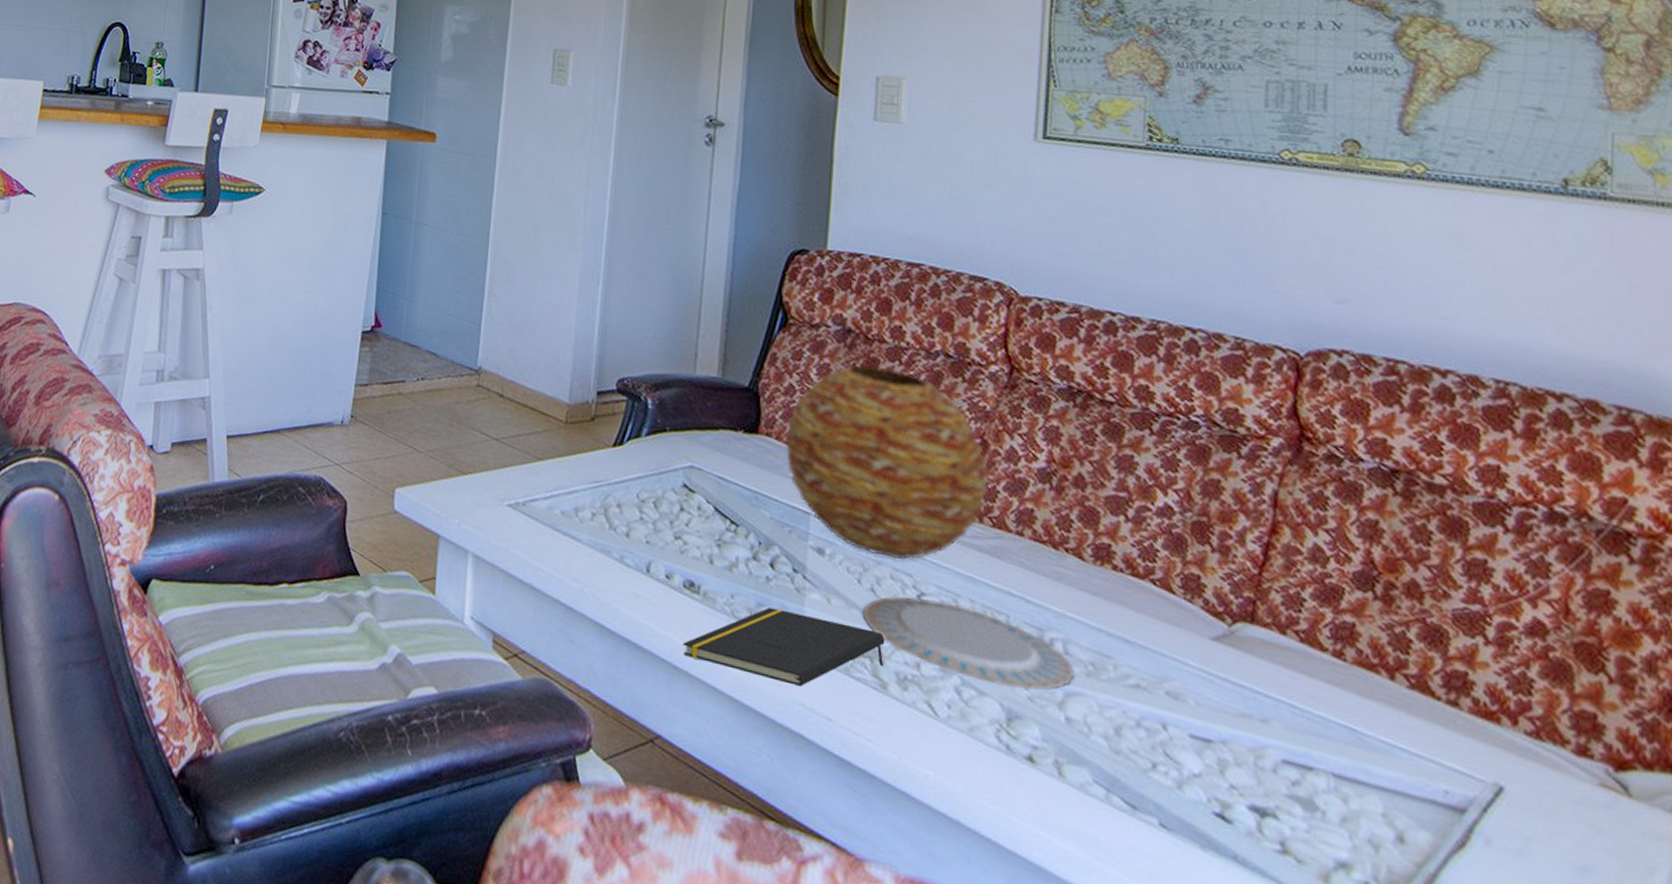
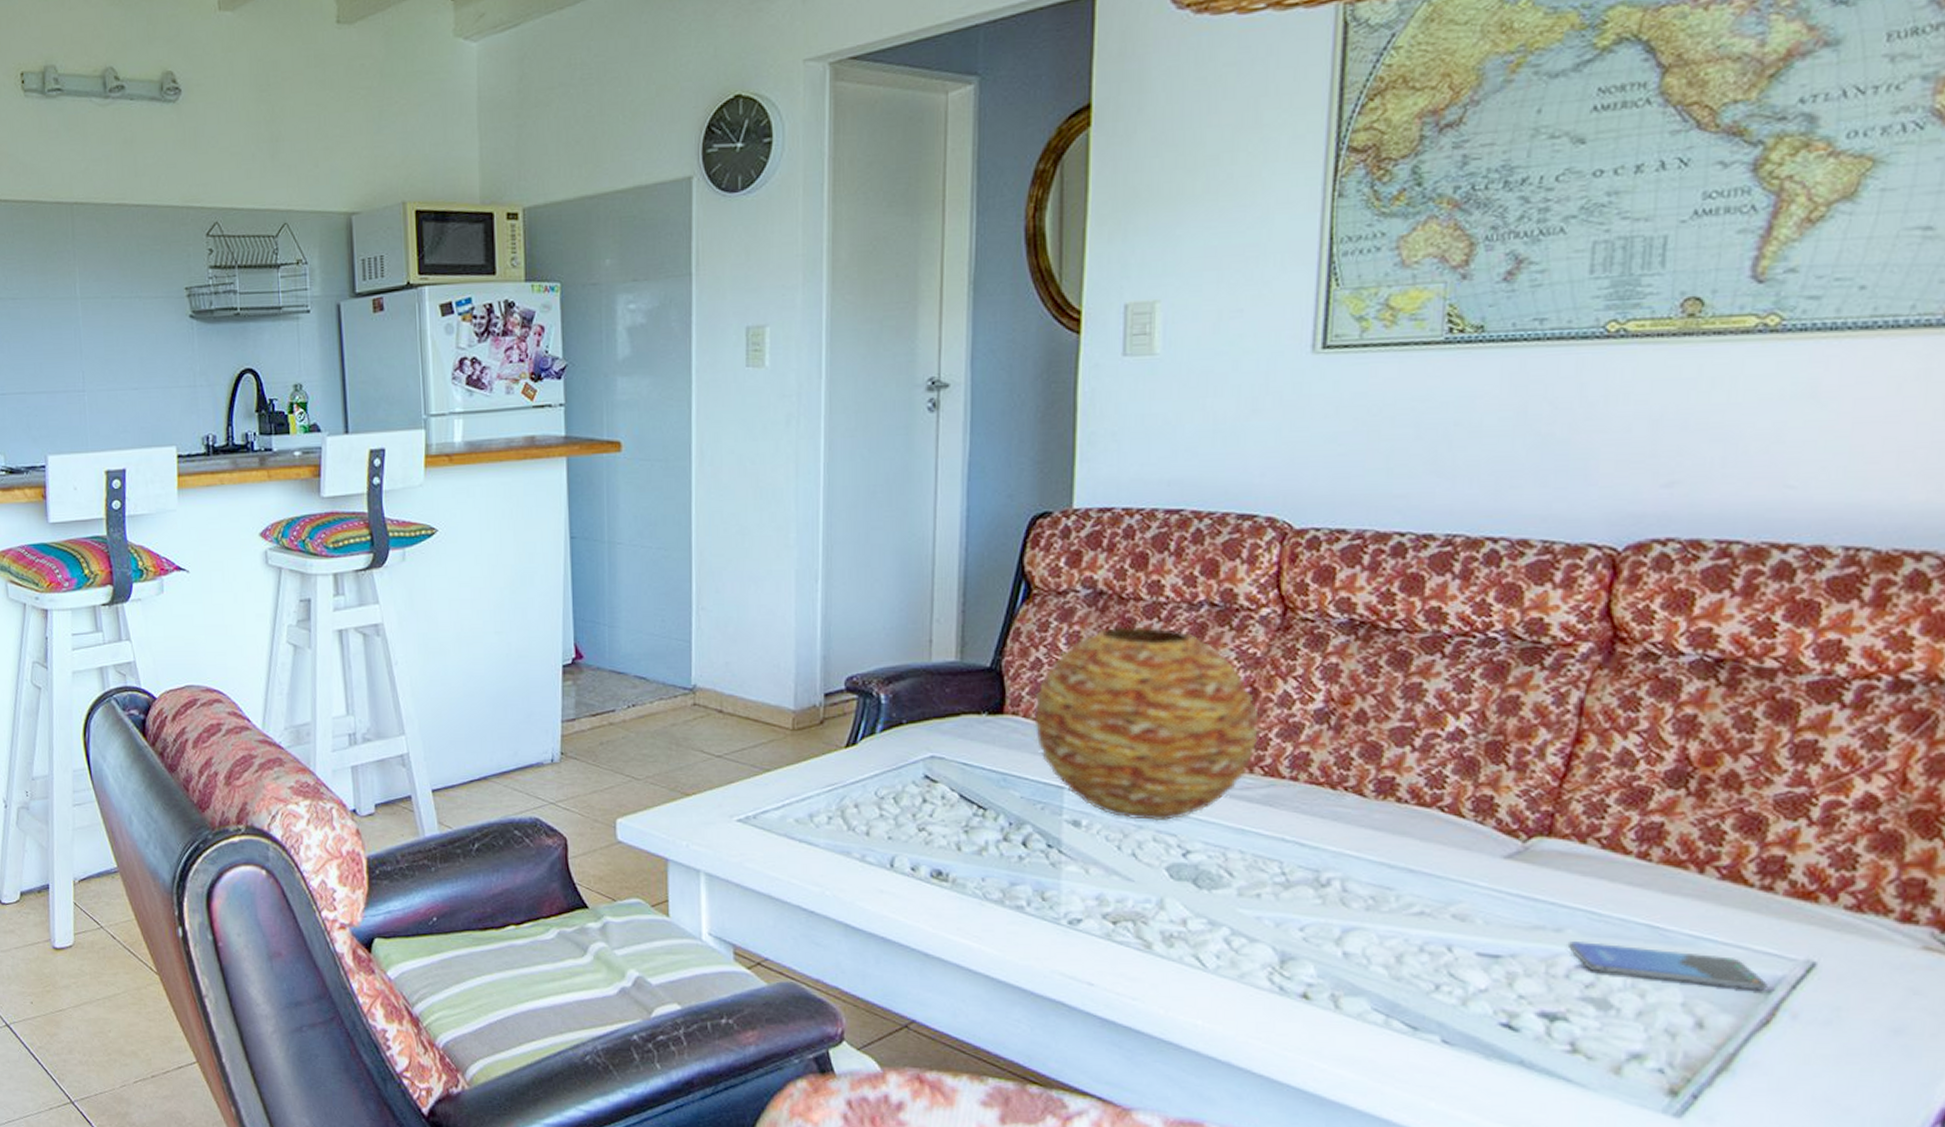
notepad: present [683,607,885,687] -> none [934,885,1149,957]
plate: present [862,596,1074,691] -> none [1123,855,1353,932]
smartphone: none [1273,734,1460,810] -> present [1567,941,1768,991]

